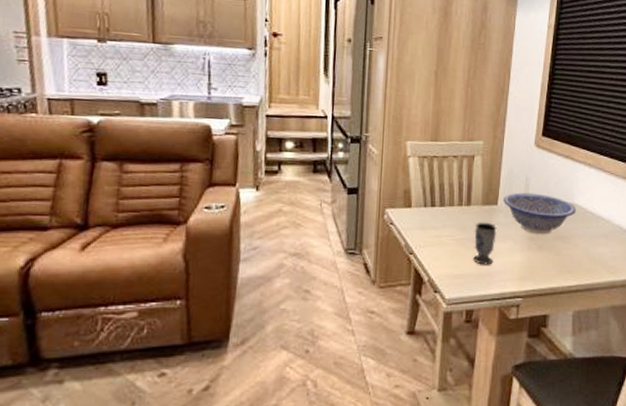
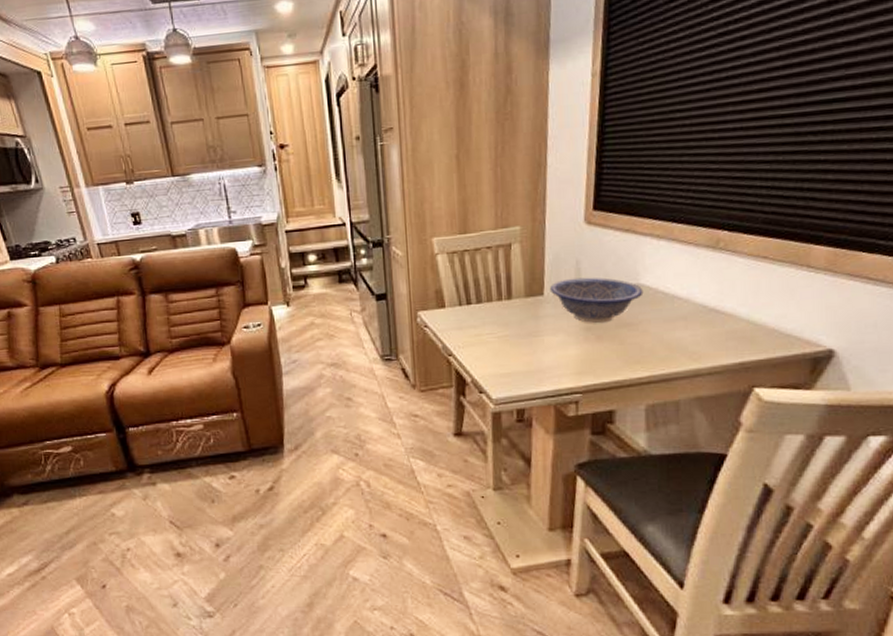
cup: present [473,222,497,265] -> none [519,315,545,362]

